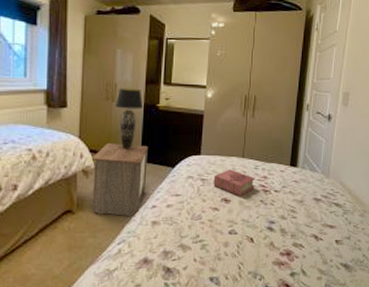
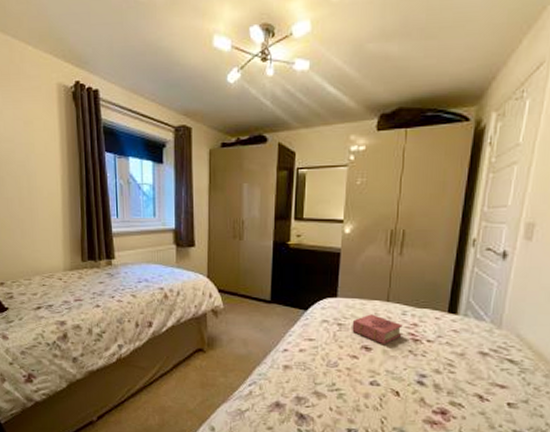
nightstand: present [91,143,148,217] -> none [220,283,278,359]
table lamp: present [116,88,144,150] -> none [243,225,273,291]

